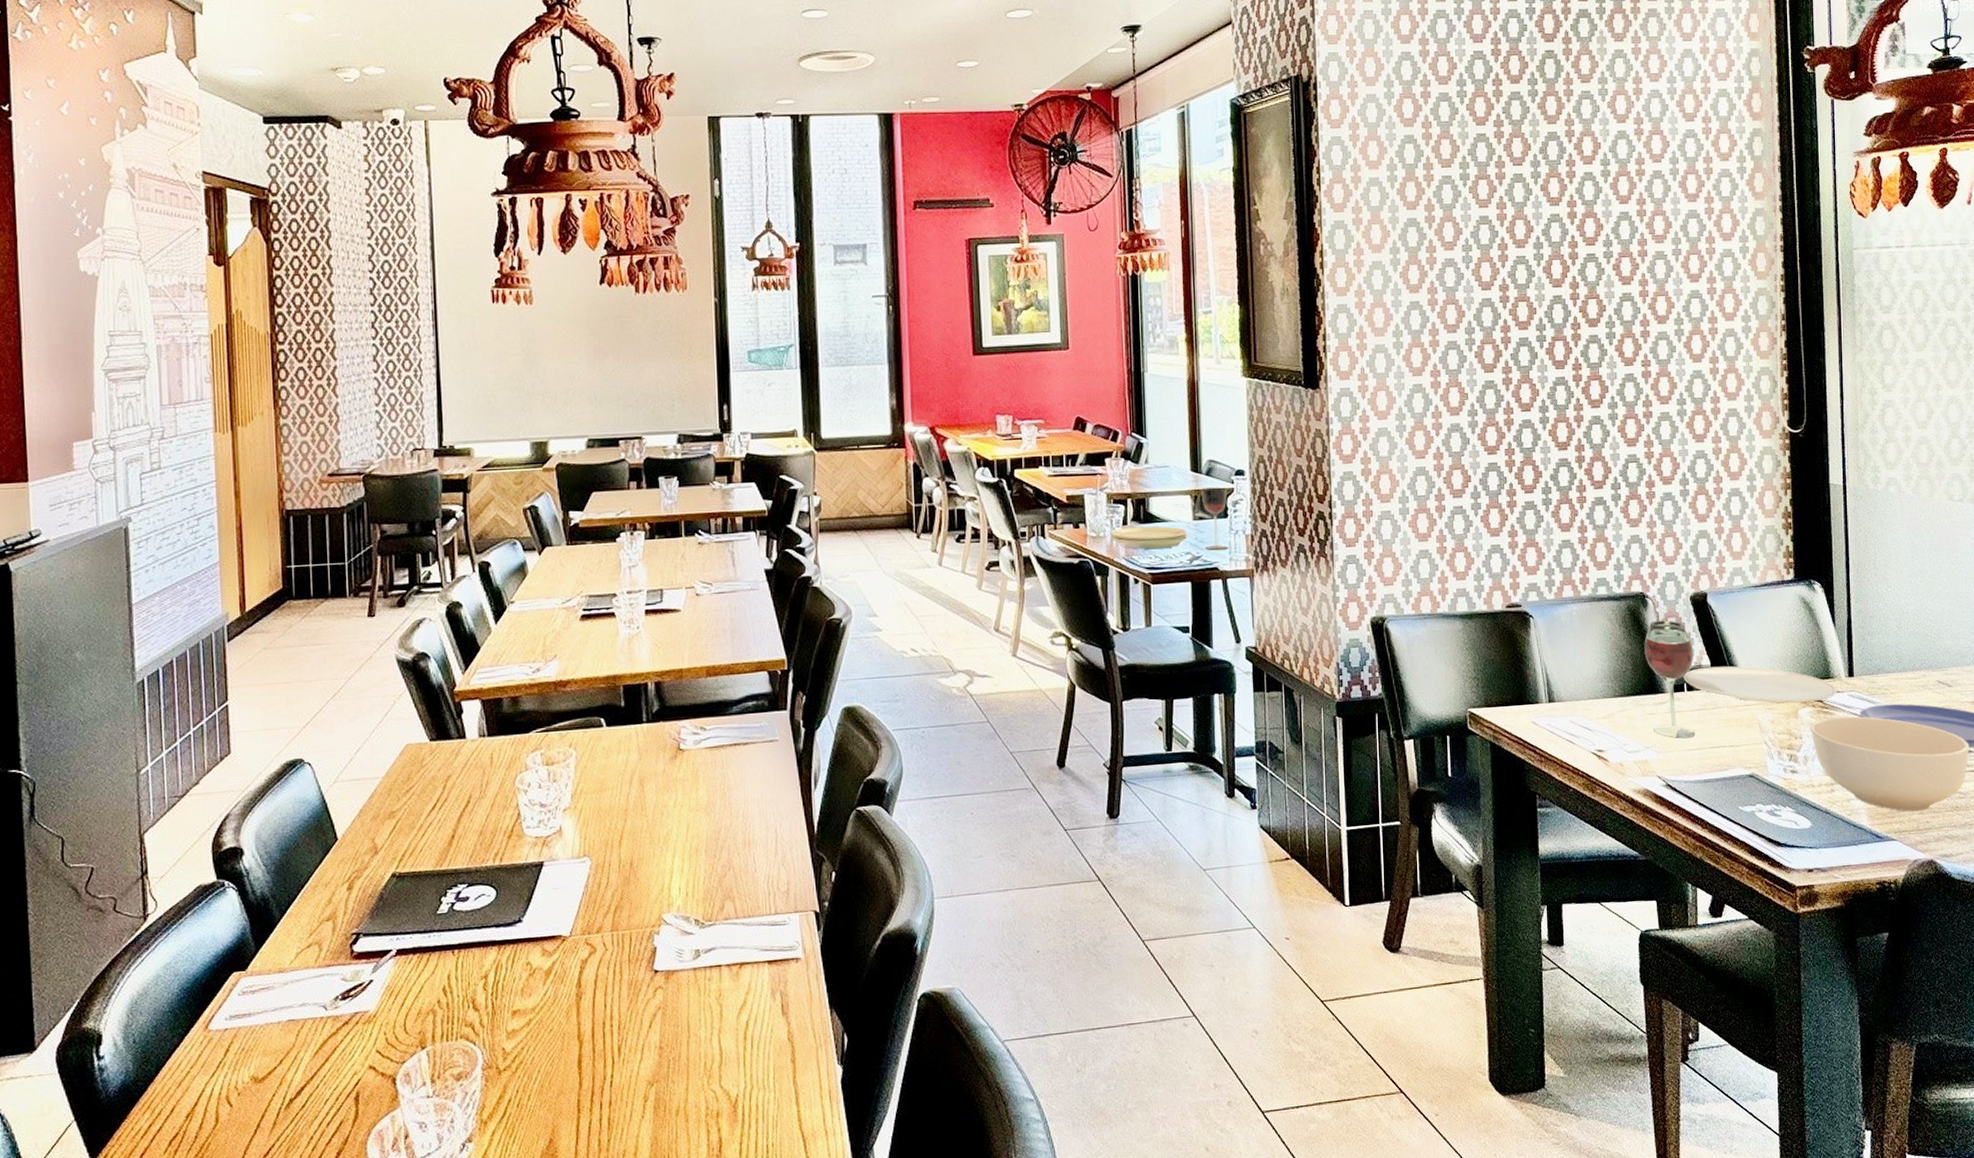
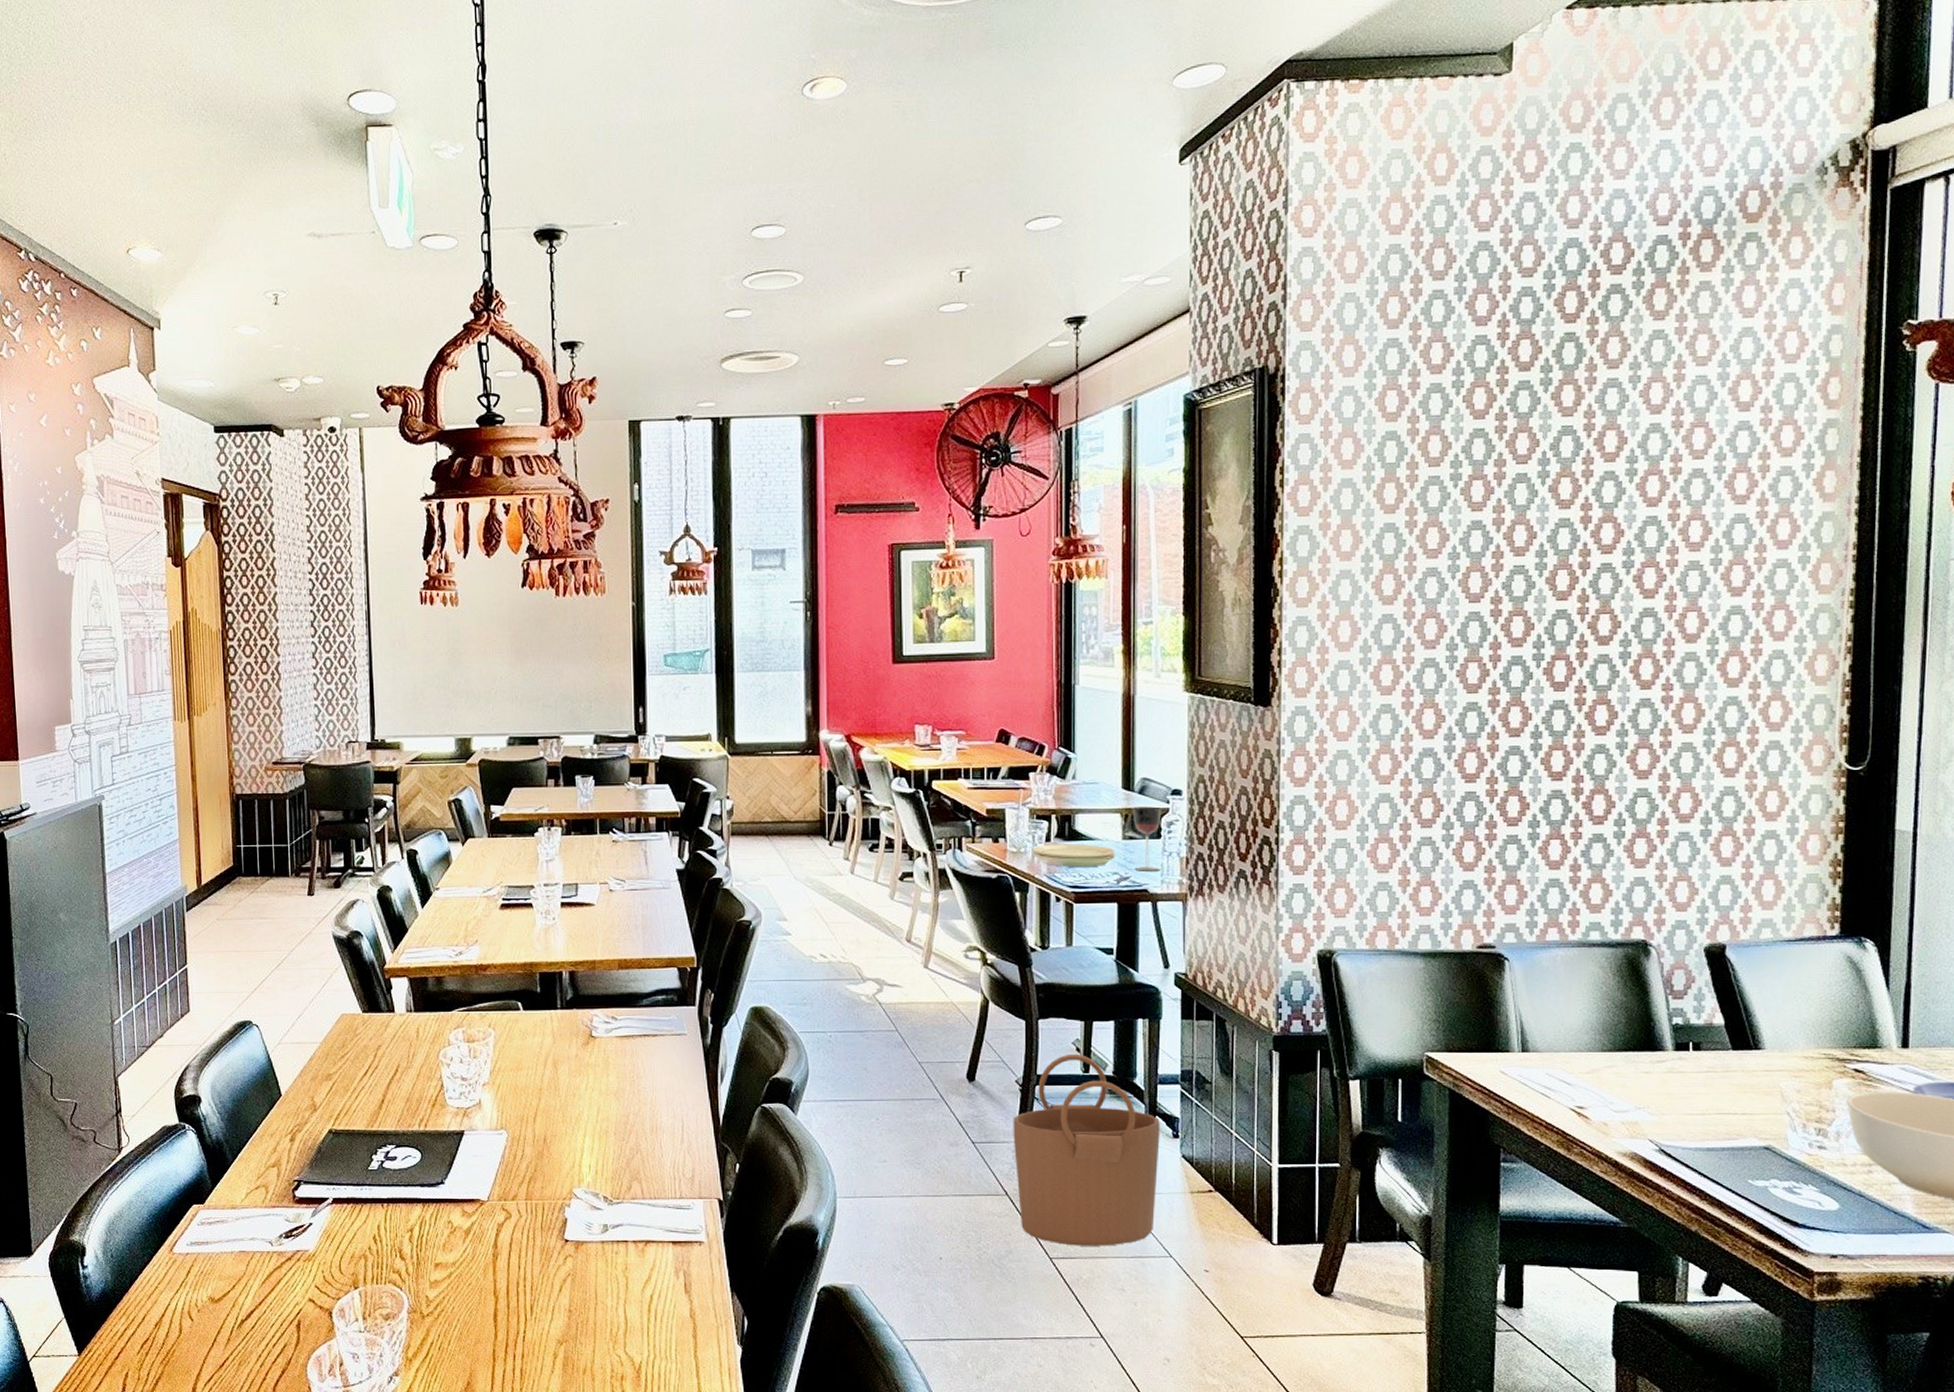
shopping bag: none [1102,732,1240,926] -> present [1013,1053,1160,1246]
wineglass: present [1644,620,1695,739] -> none [1642,972,1704,1102]
plate: present [1683,666,1837,704] -> none [1689,1026,1885,1073]

